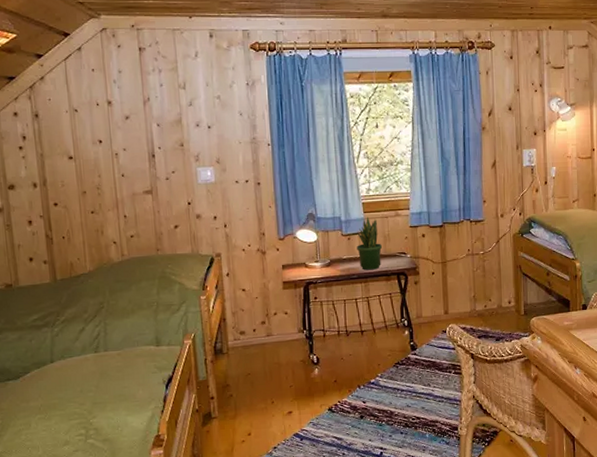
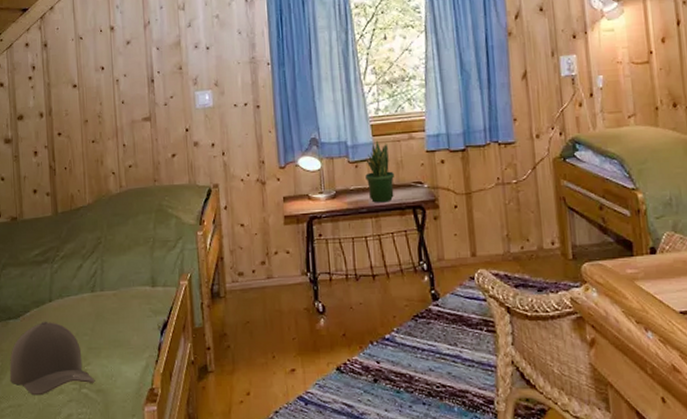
baseball cap: none [10,380,101,449] -> present [10,321,95,396]

